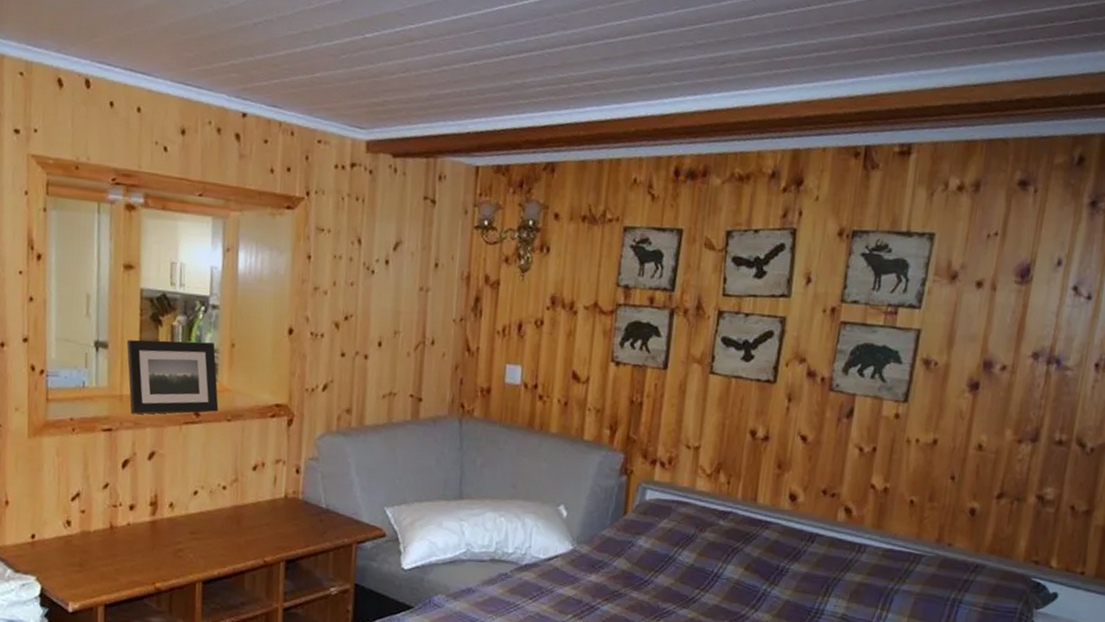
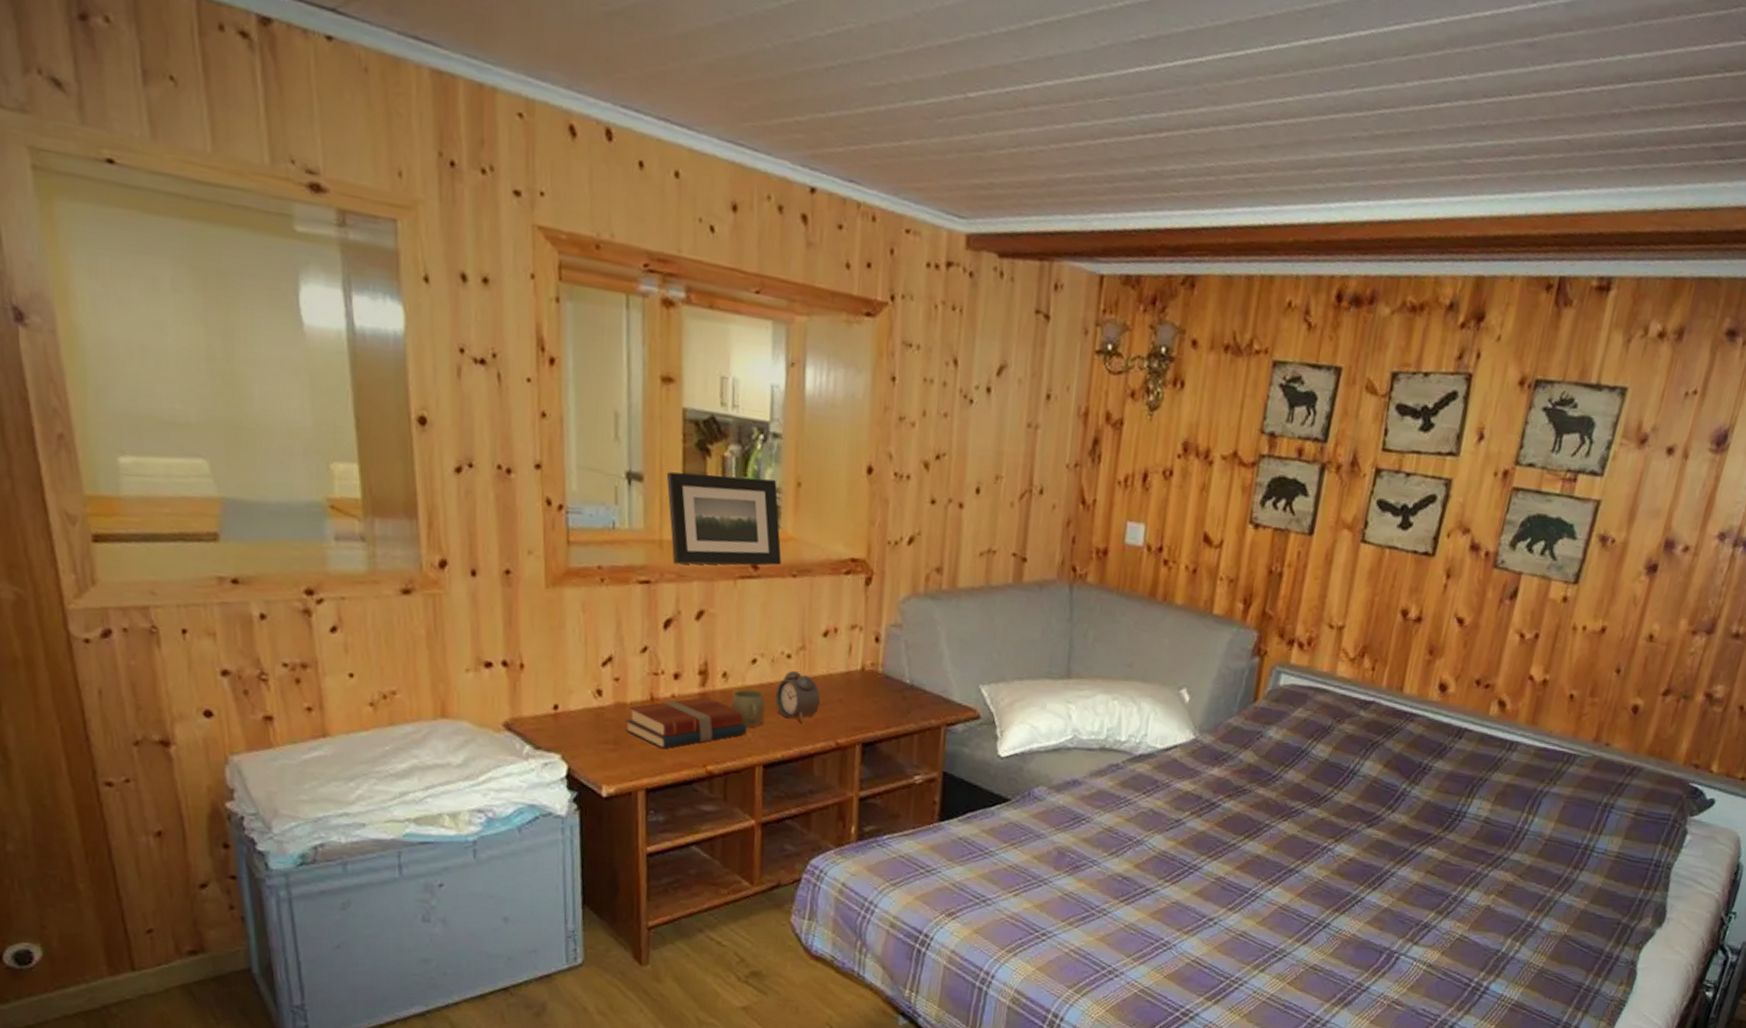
books: none [89,524,189,570] -> present [625,697,747,749]
mug: none [177,517,205,551] -> present [732,689,765,729]
alarm clock: none [213,500,250,545] -> present [775,671,820,724]

